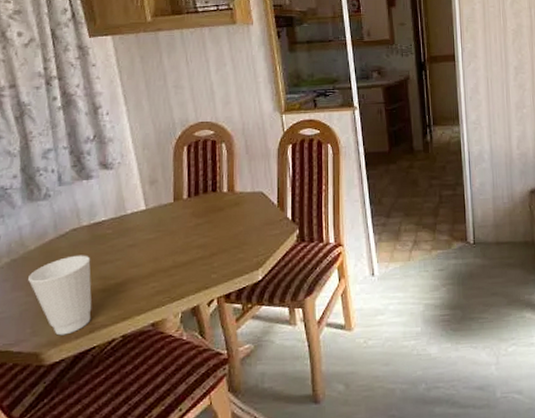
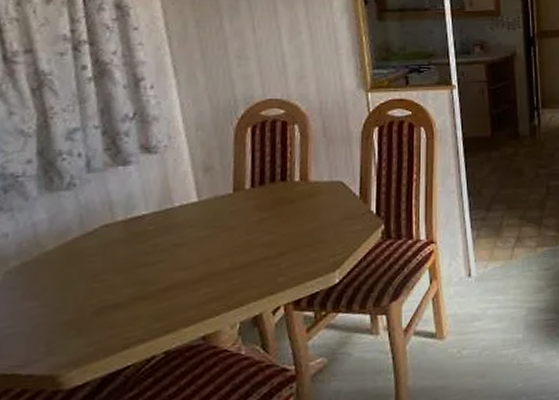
cup: present [28,255,92,336] -> none [44,256,127,354]

